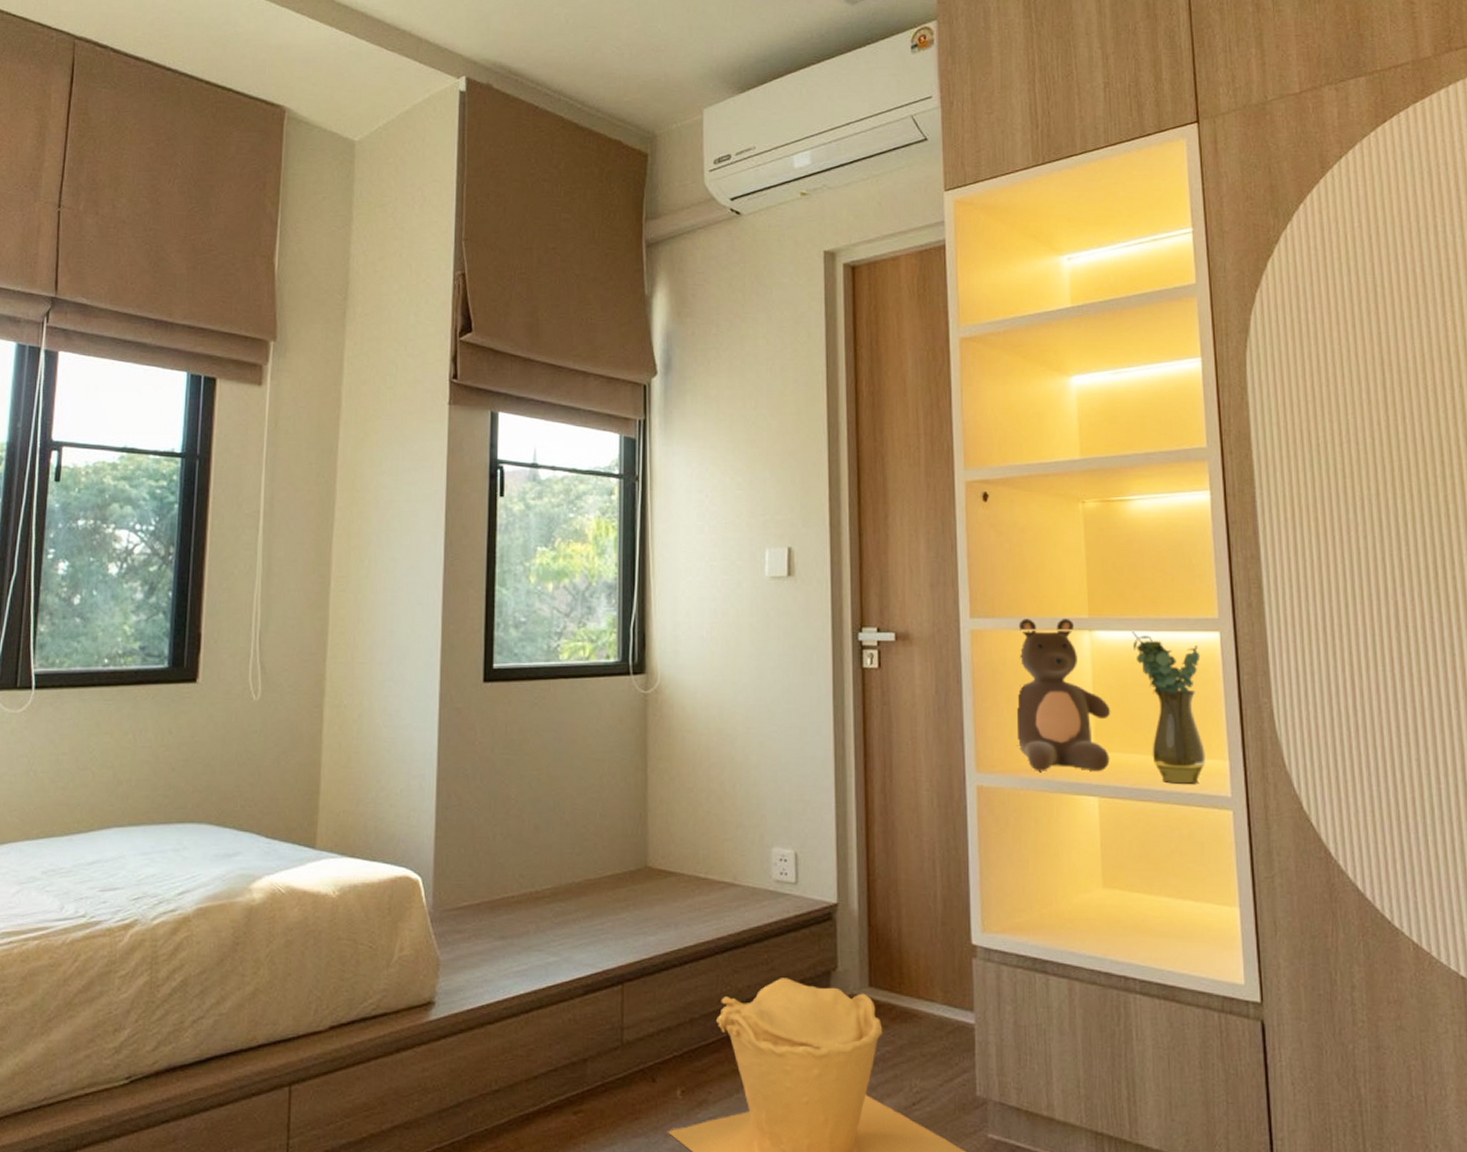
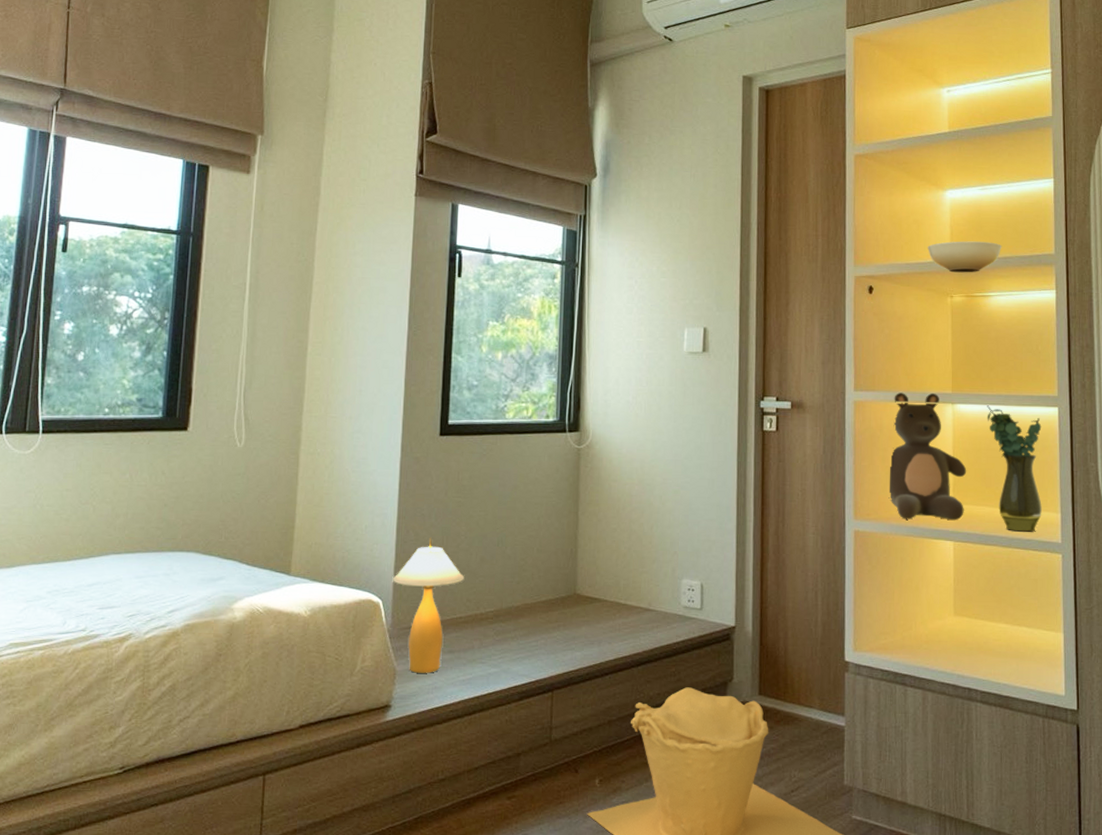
table lamp: none [432,803,517,963] -> present [392,538,465,673]
bowl: none [1052,435,1142,473] -> present [928,241,1002,273]

